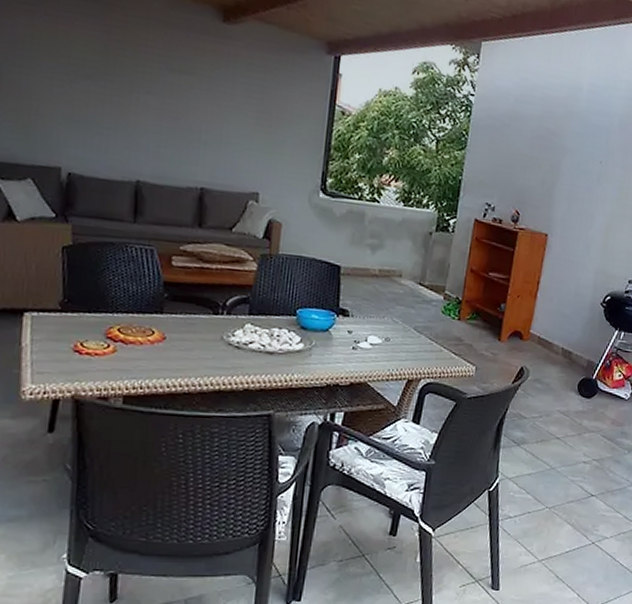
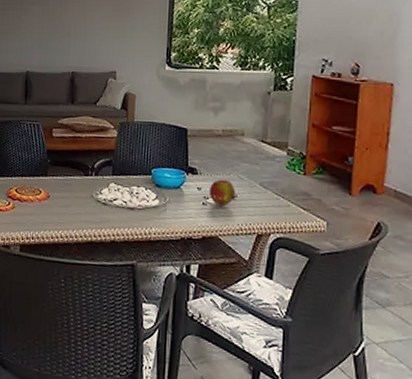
fruit: none [360,322,390,351] -> present [209,179,238,207]

